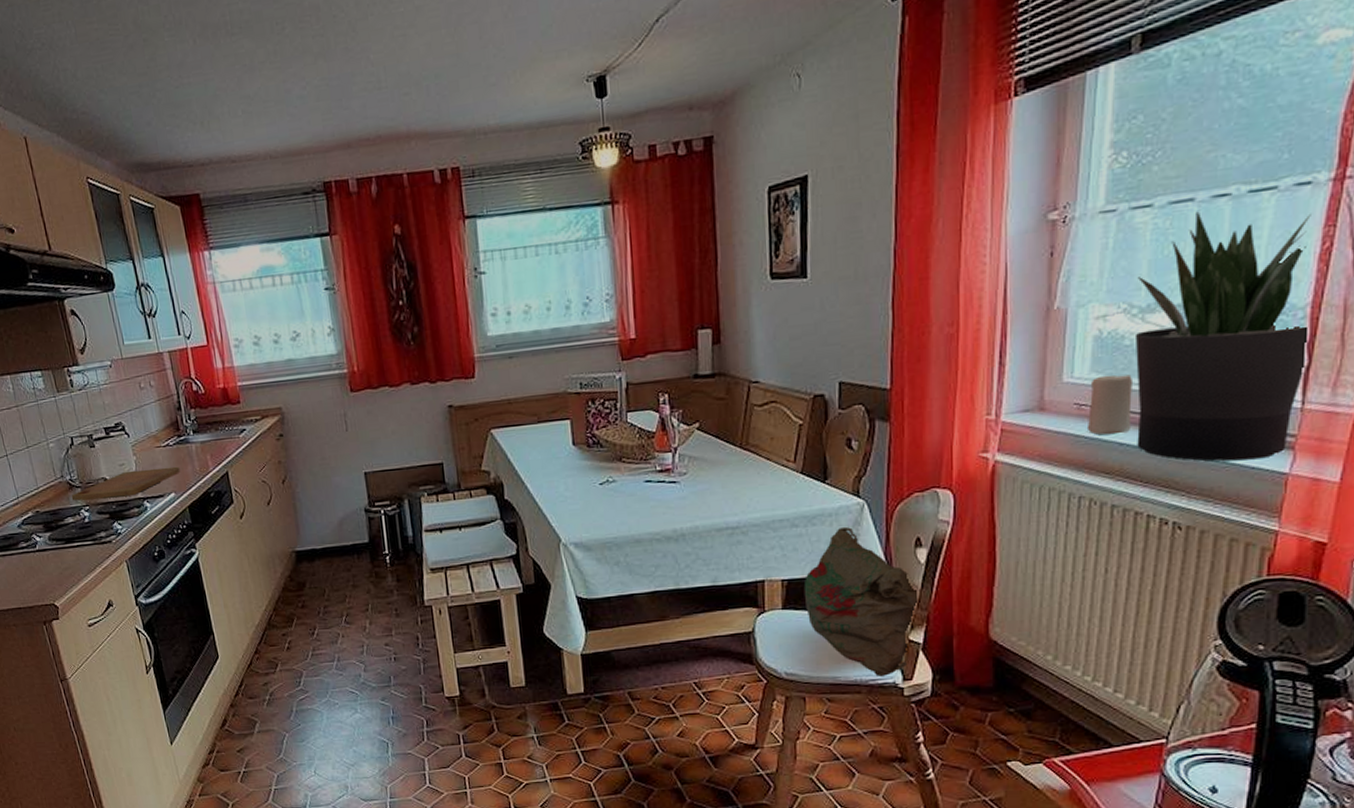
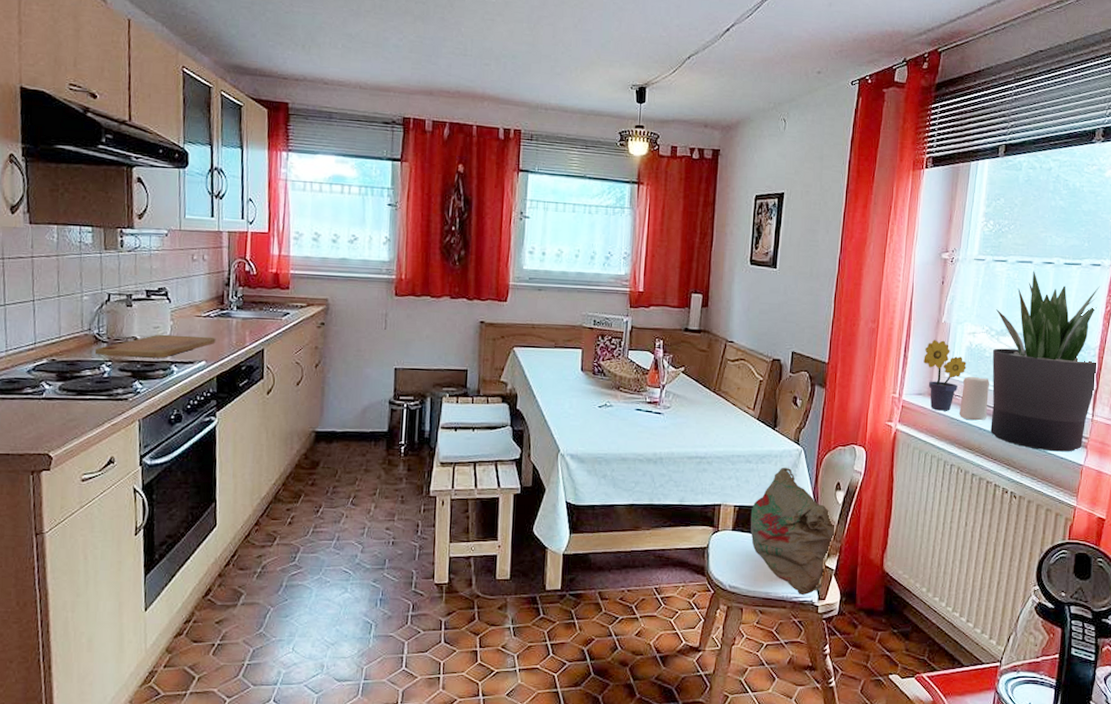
potted flower: none [1029,333,1095,429] -> present [923,340,967,411]

